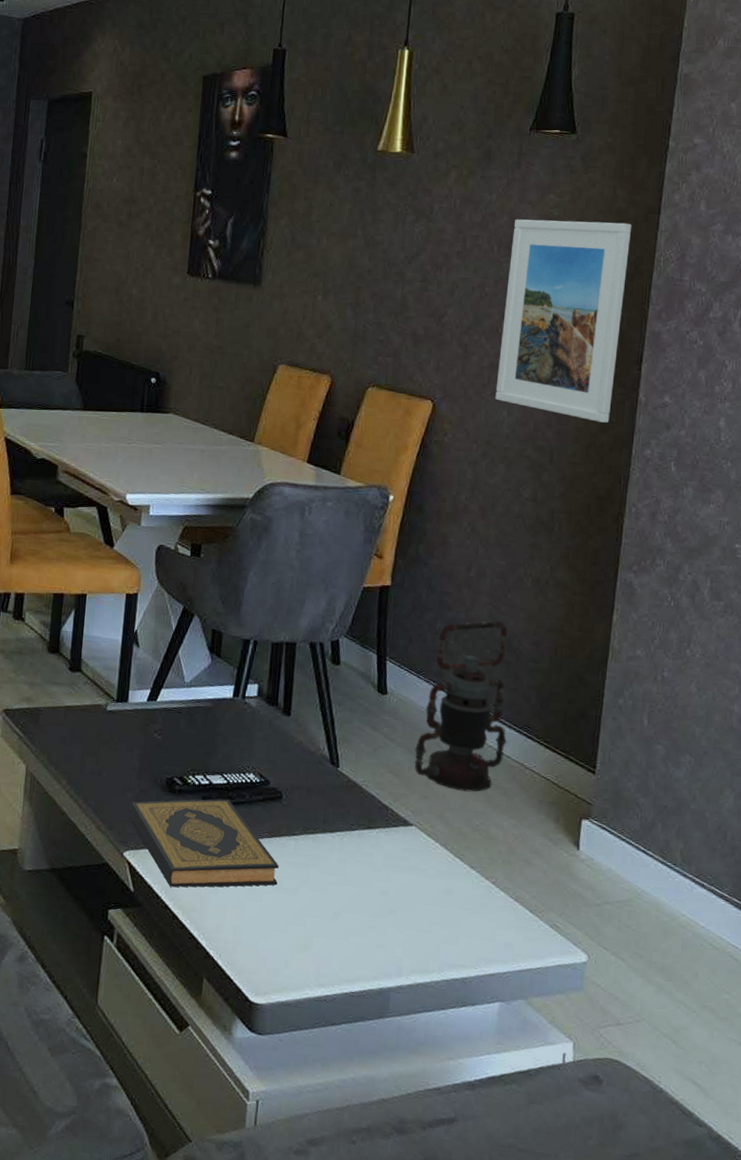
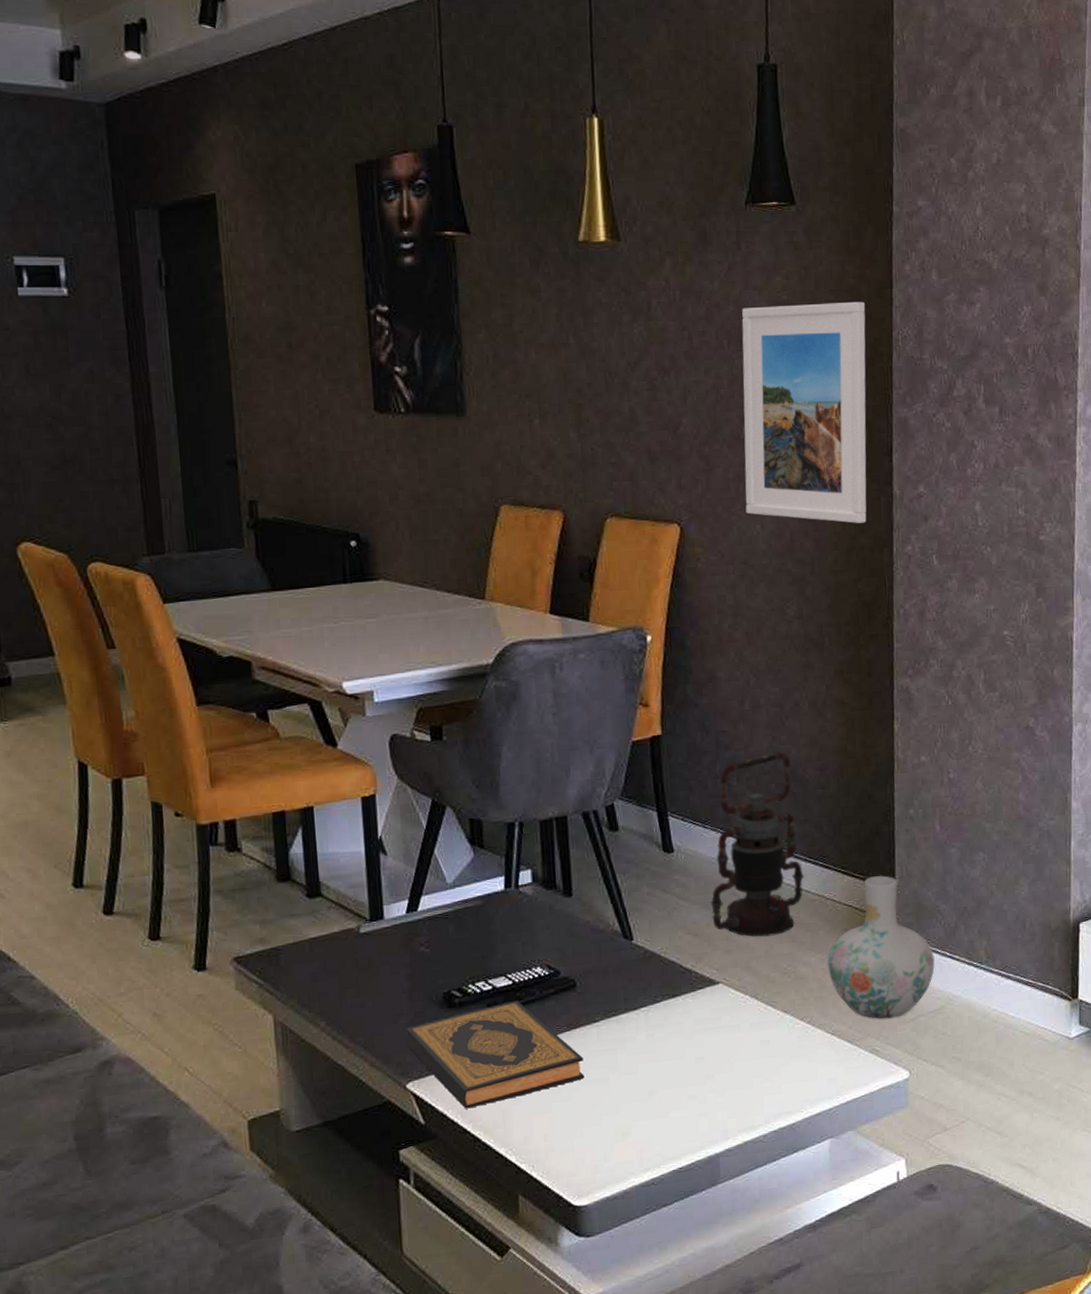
vase: none [519,756,627,899] -> present [828,875,935,1019]

